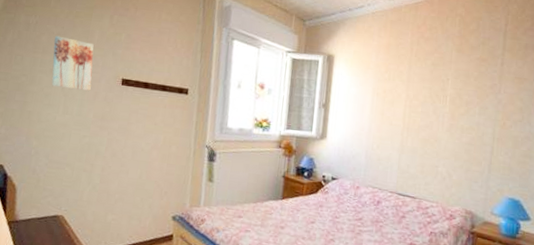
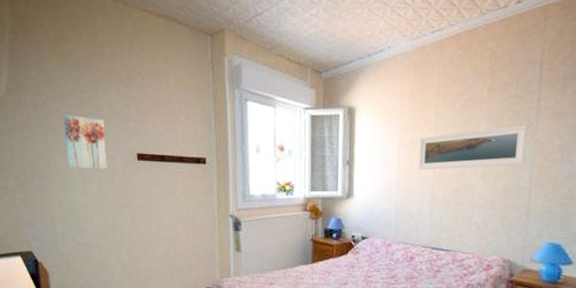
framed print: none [389,85,491,123] -> present [418,124,527,170]

